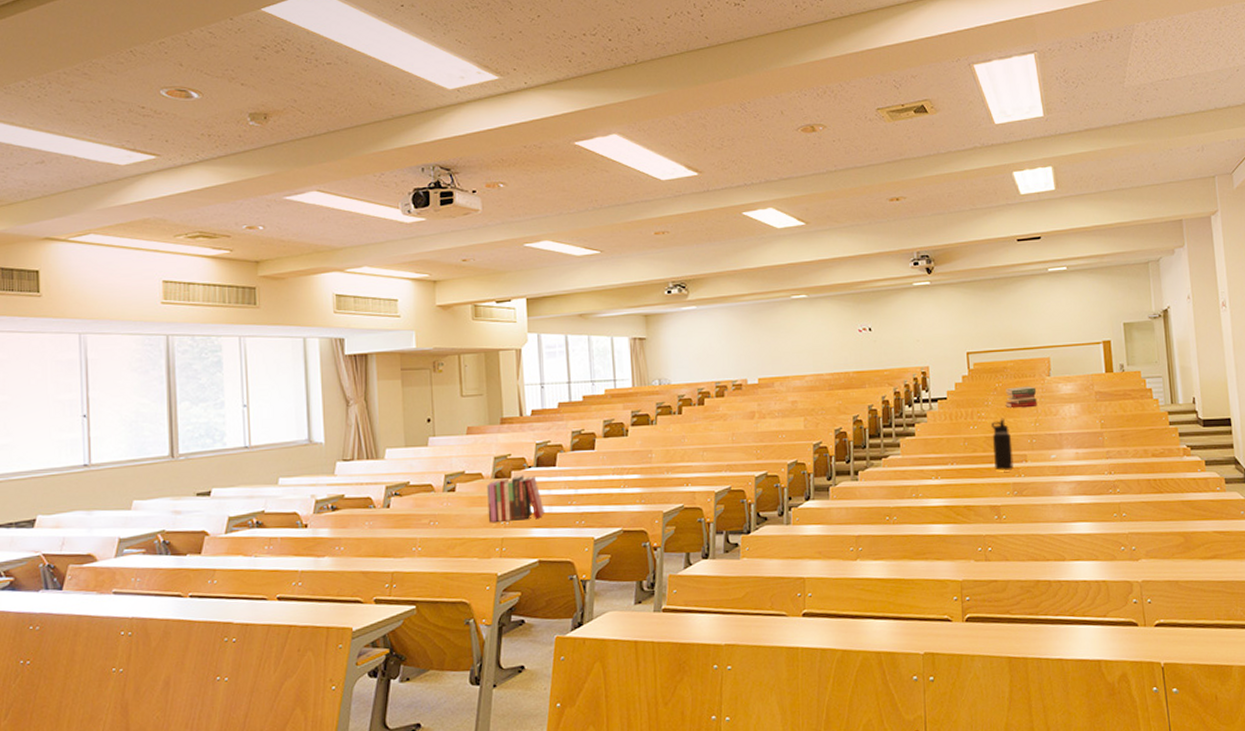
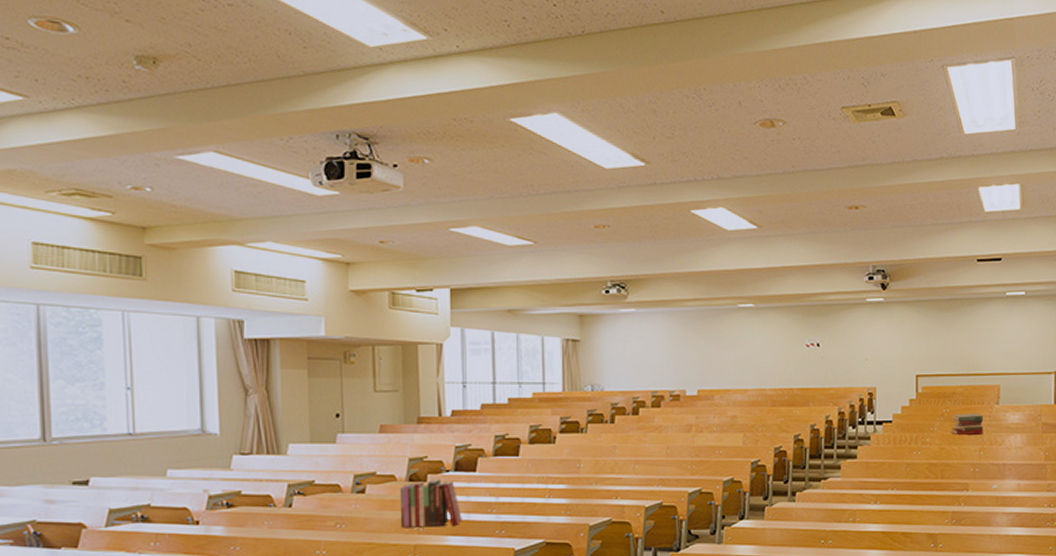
water bottle: present [991,418,1015,471] -> none [935,445,955,498]

